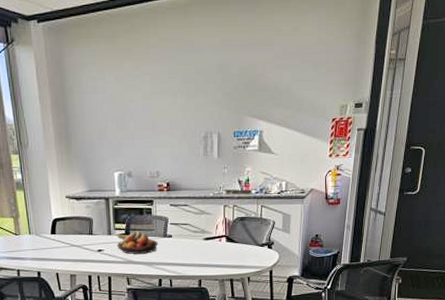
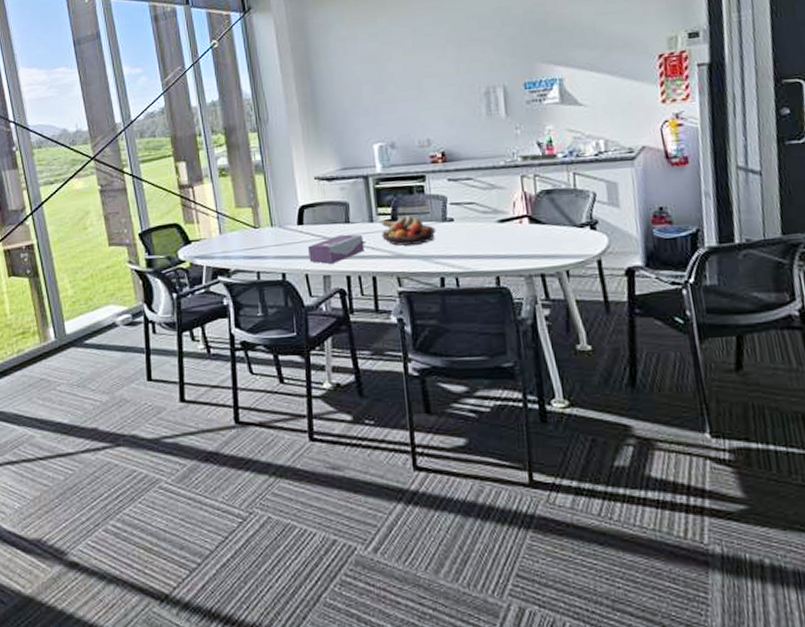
tissue box: none [59,243,103,266] -> present [308,234,364,264]

